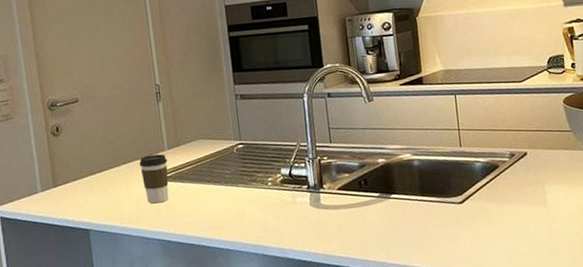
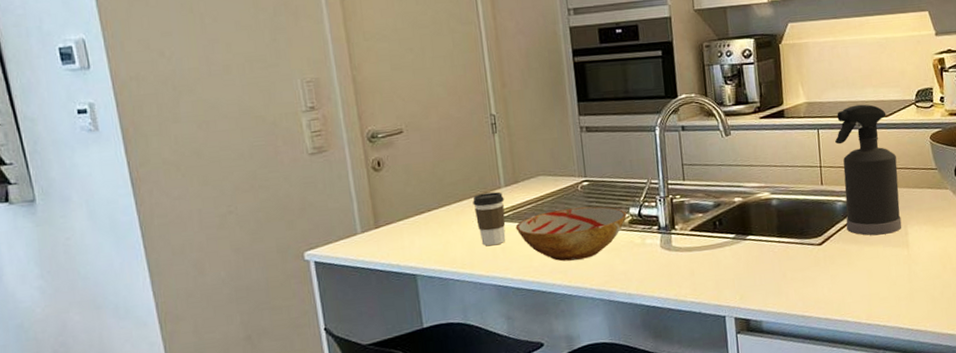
bowl: none [177,167,278,218] -> present [515,206,626,262]
spray bottle: none [471,71,540,195] -> present [834,104,902,236]

